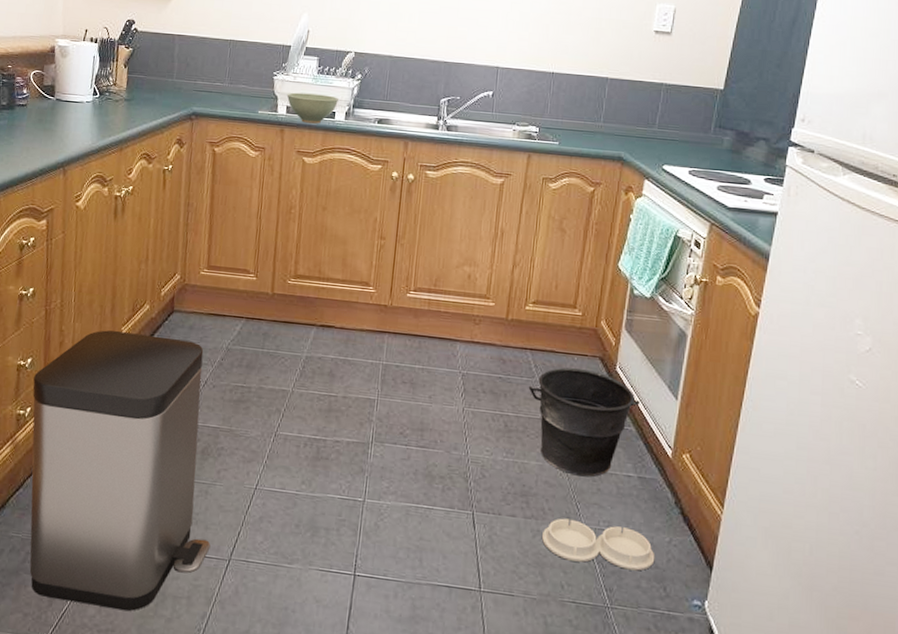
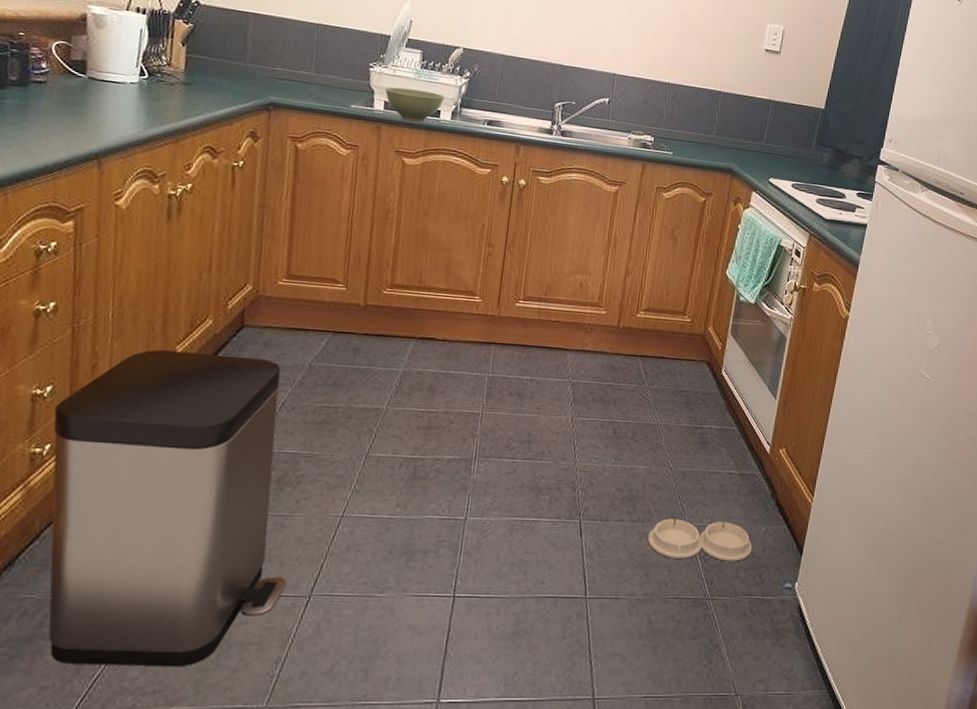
bucket: present [528,367,640,477] -> none [638,373,743,477]

